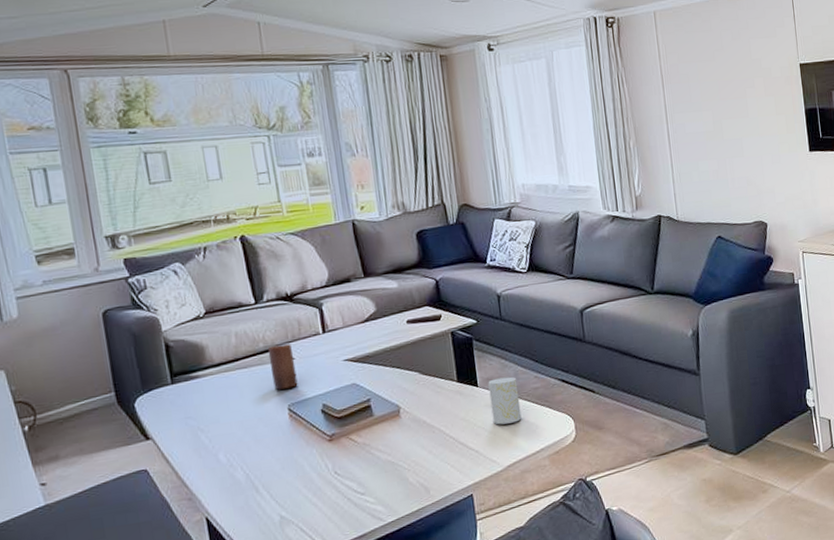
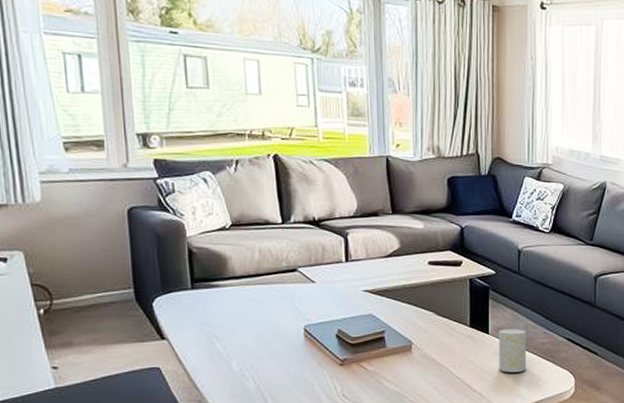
candle: present [267,344,298,390] -> none [290,267,316,310]

